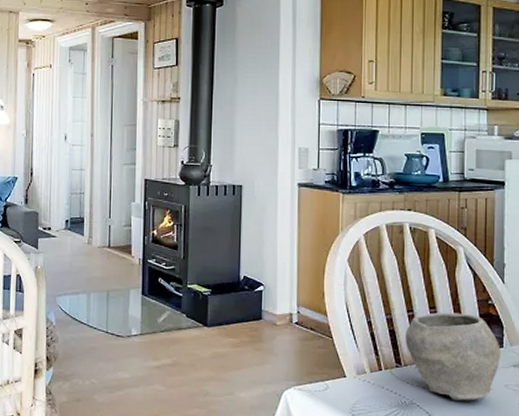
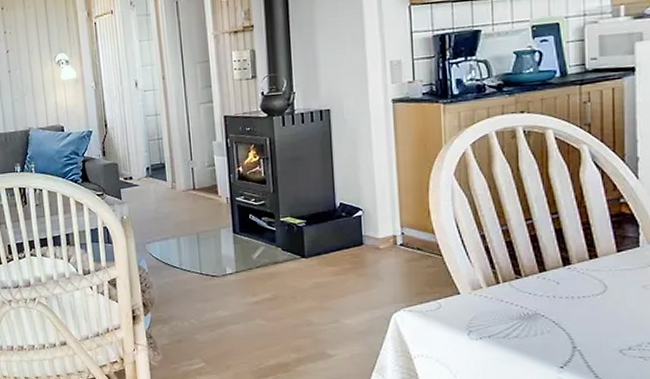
bowl: present [405,312,501,401] -> none [524,215,637,307]

